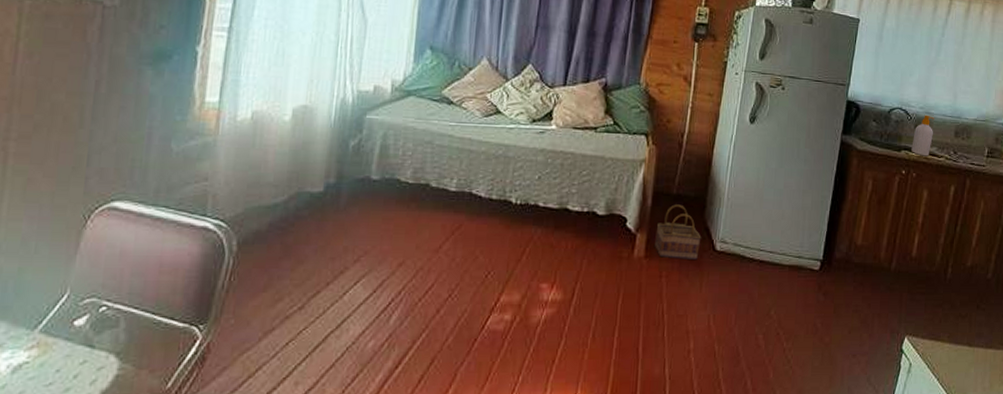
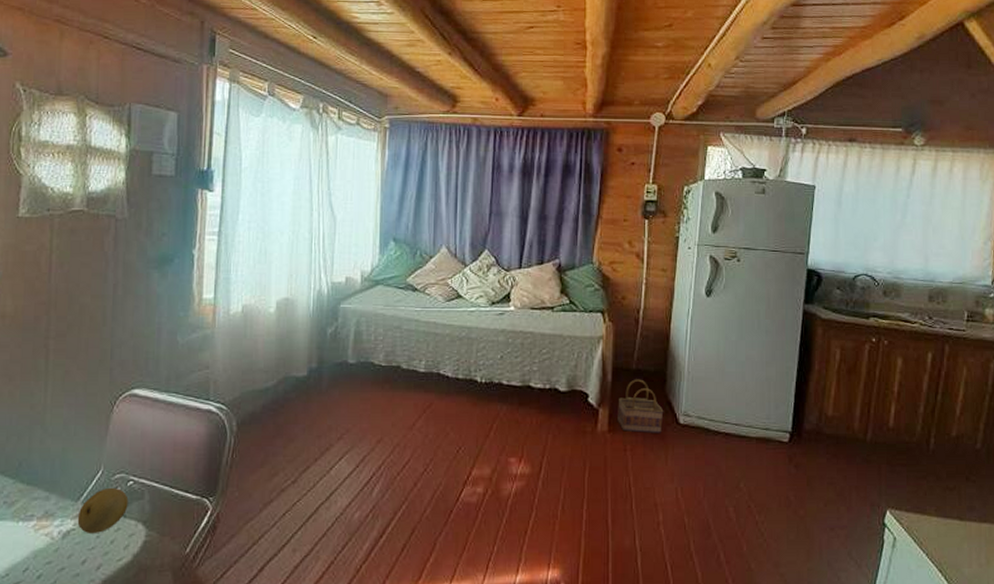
fruit: none [32,313,99,367] -> present [77,487,129,533]
soap bottle: present [911,114,935,156] -> none [881,280,905,323]

